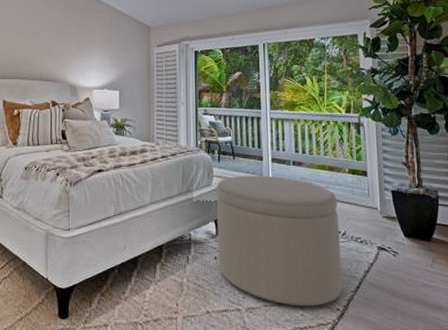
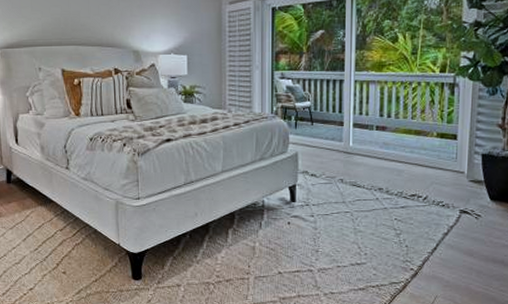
ottoman: present [216,175,343,307] -> none [291,141,422,267]

